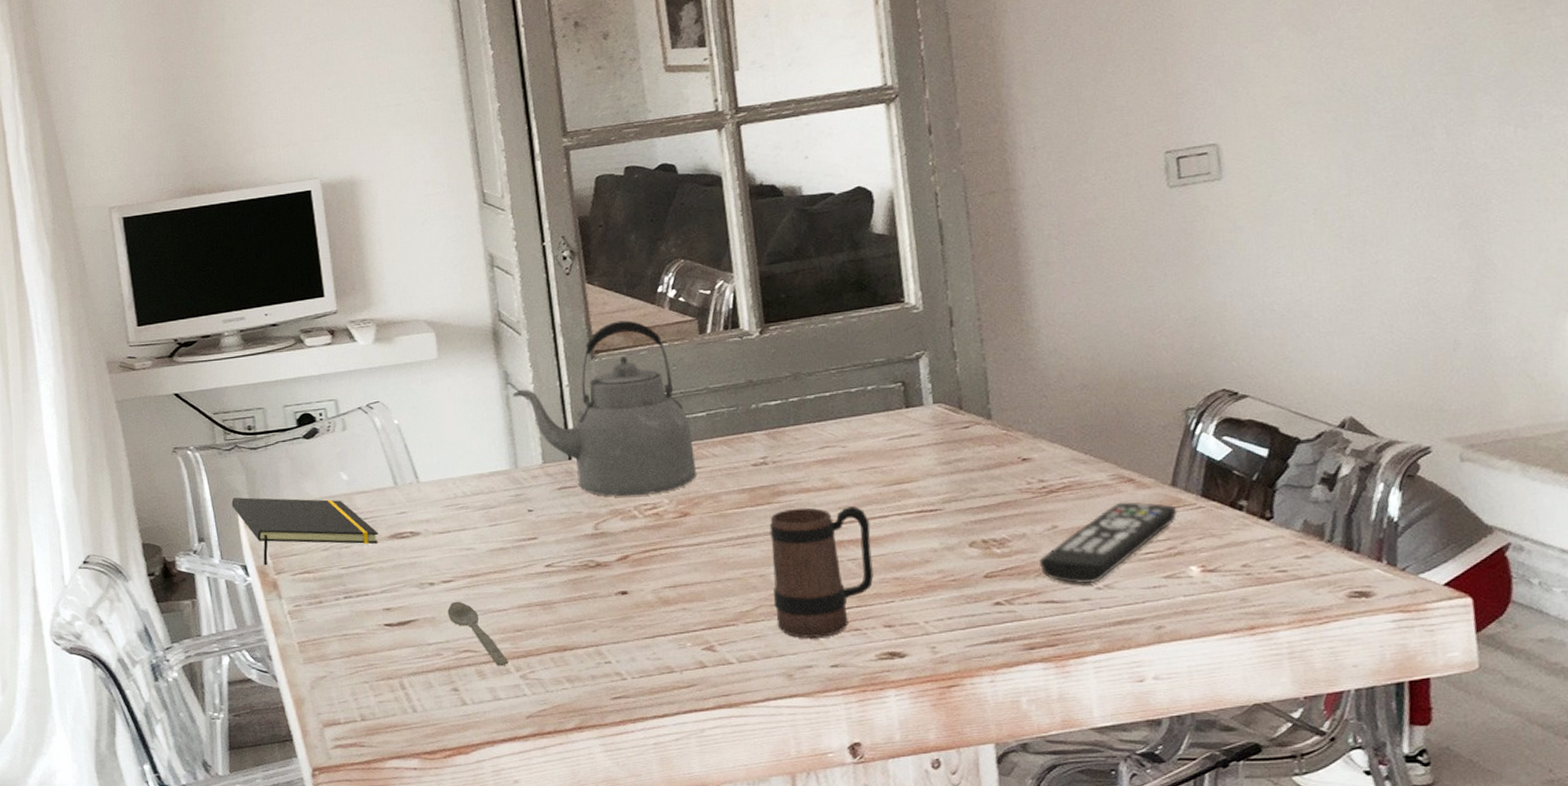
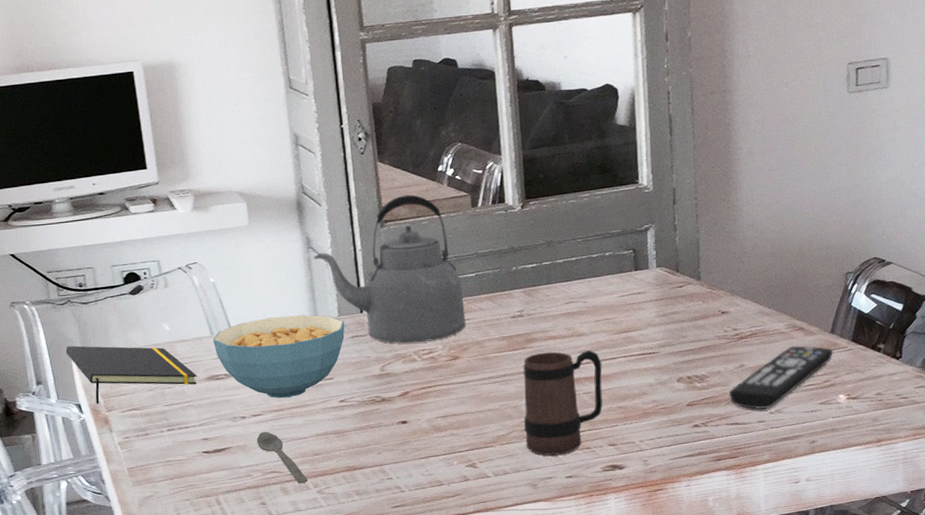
cereal bowl: none [396,461,551,562] -> present [212,314,345,399]

